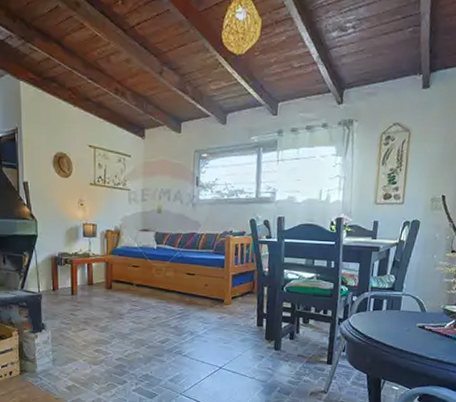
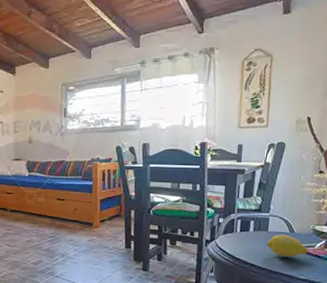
fruit: none [398,313,438,337] -> present [267,234,308,258]

